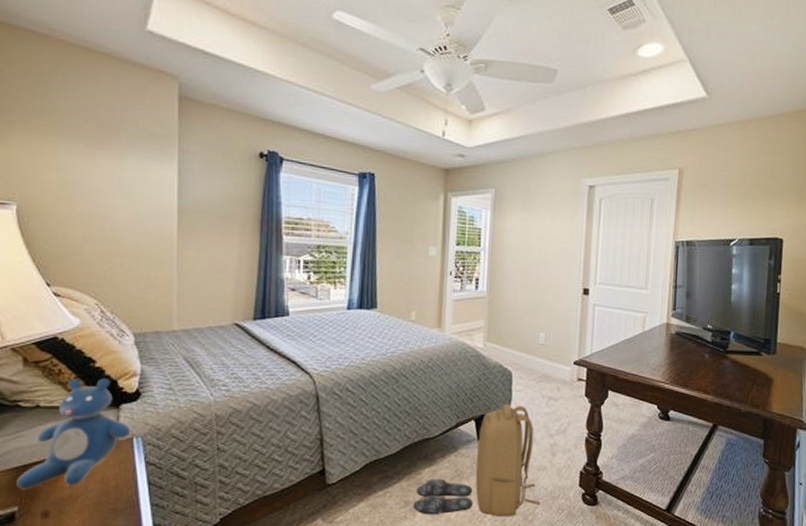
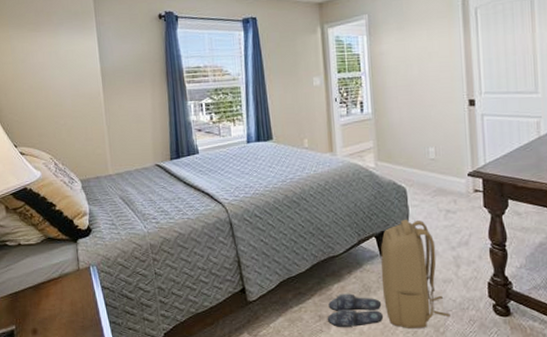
stuffed animal: present [17,378,131,490] -> none [12,218,88,312]

